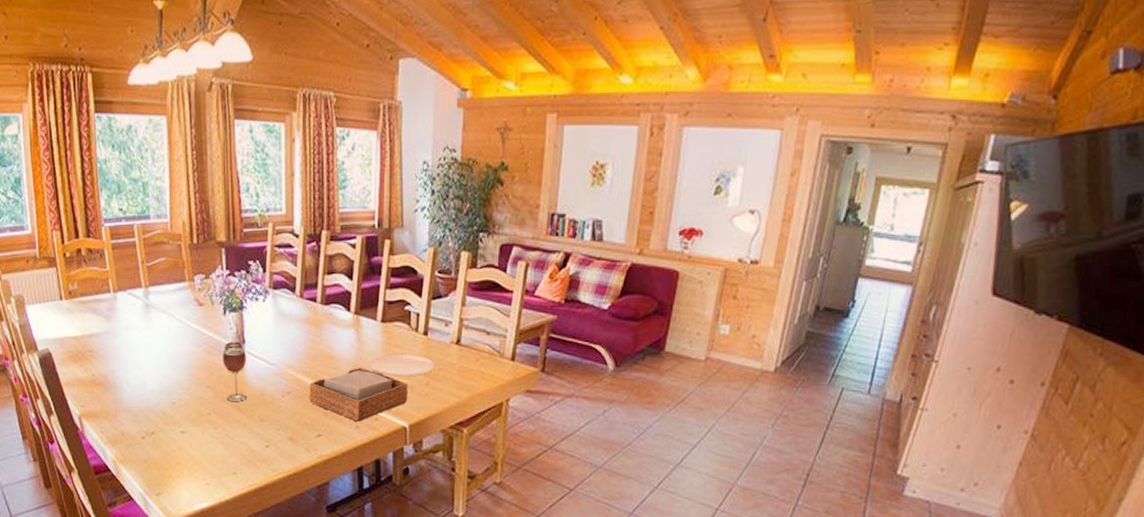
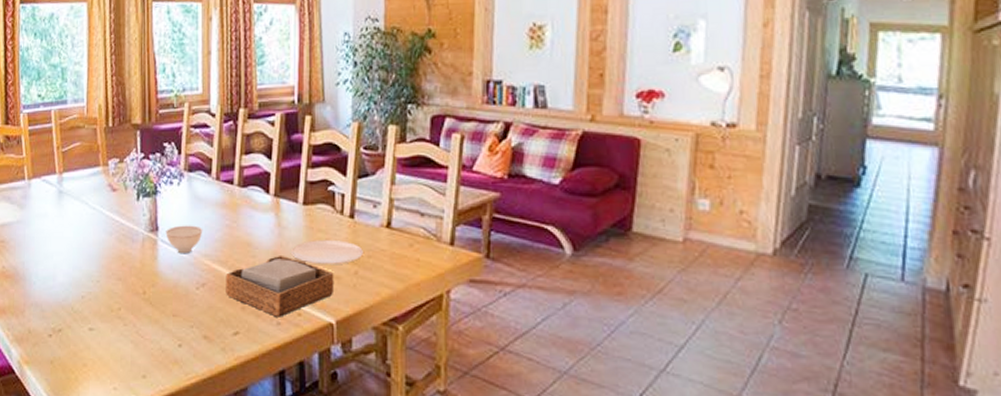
wineglass: present [222,342,246,402] -> none [135,229,159,296]
bowl: none [252,339,288,366] -> present [165,225,203,254]

